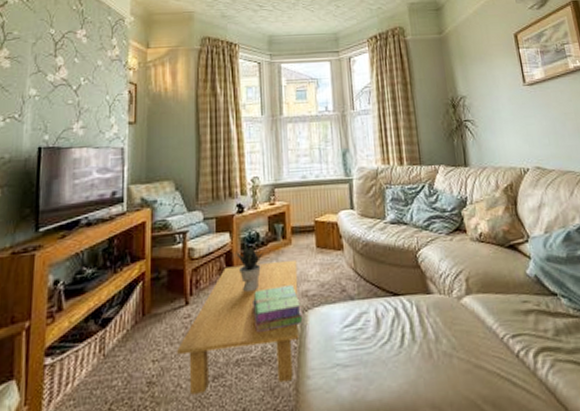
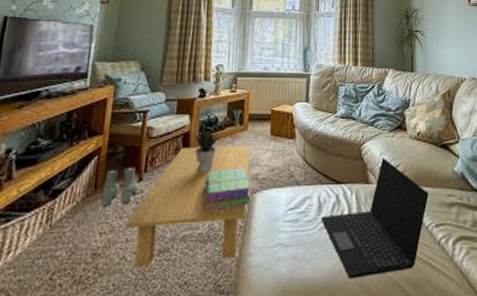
boots: none [150,291,185,334] -> present [101,167,138,207]
laptop: none [380,265,500,400] -> present [320,158,429,279]

